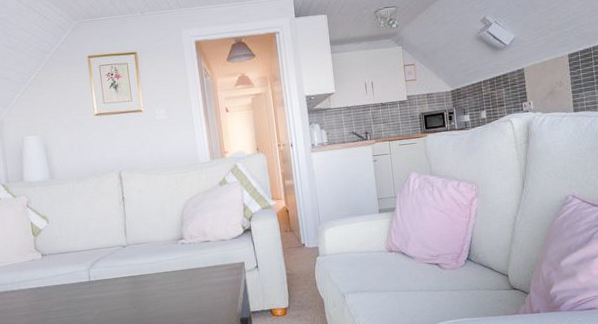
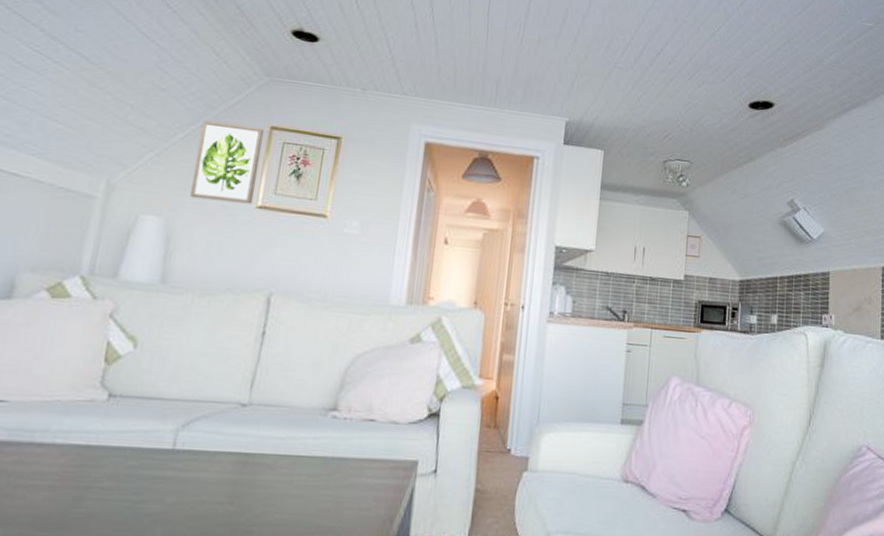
wall art: none [43,59,92,118] -> present [189,120,265,205]

